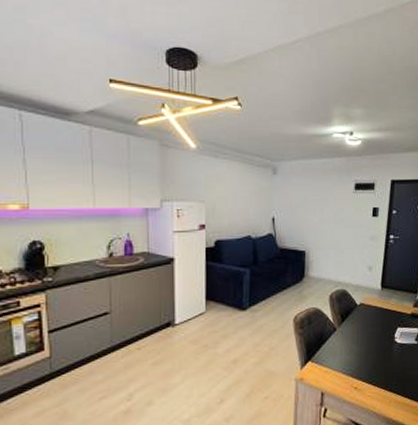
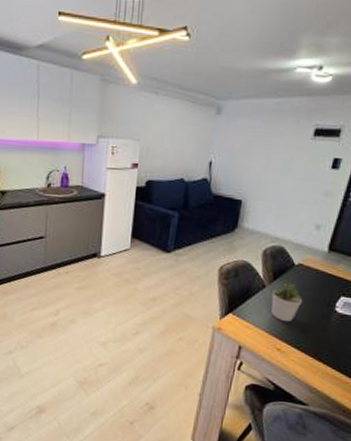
potted plant: none [342,322,369,360] -> present [271,282,303,322]

